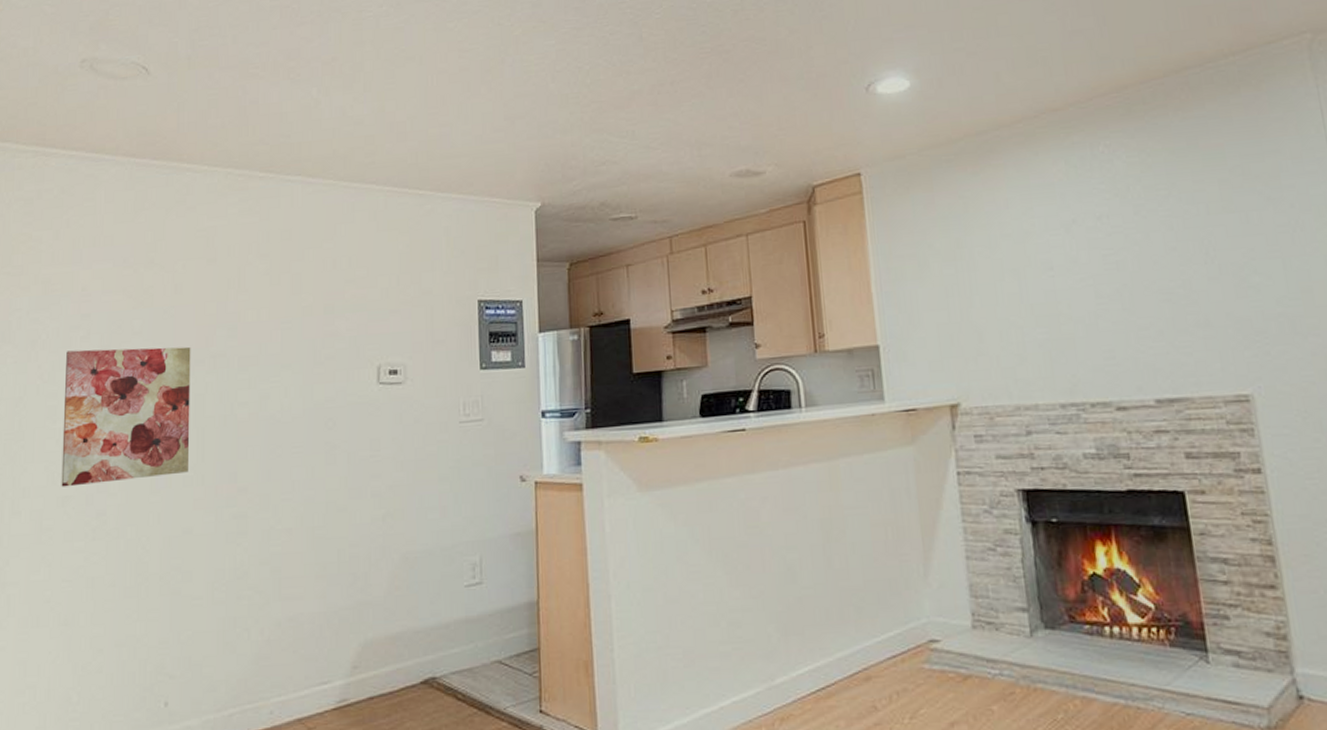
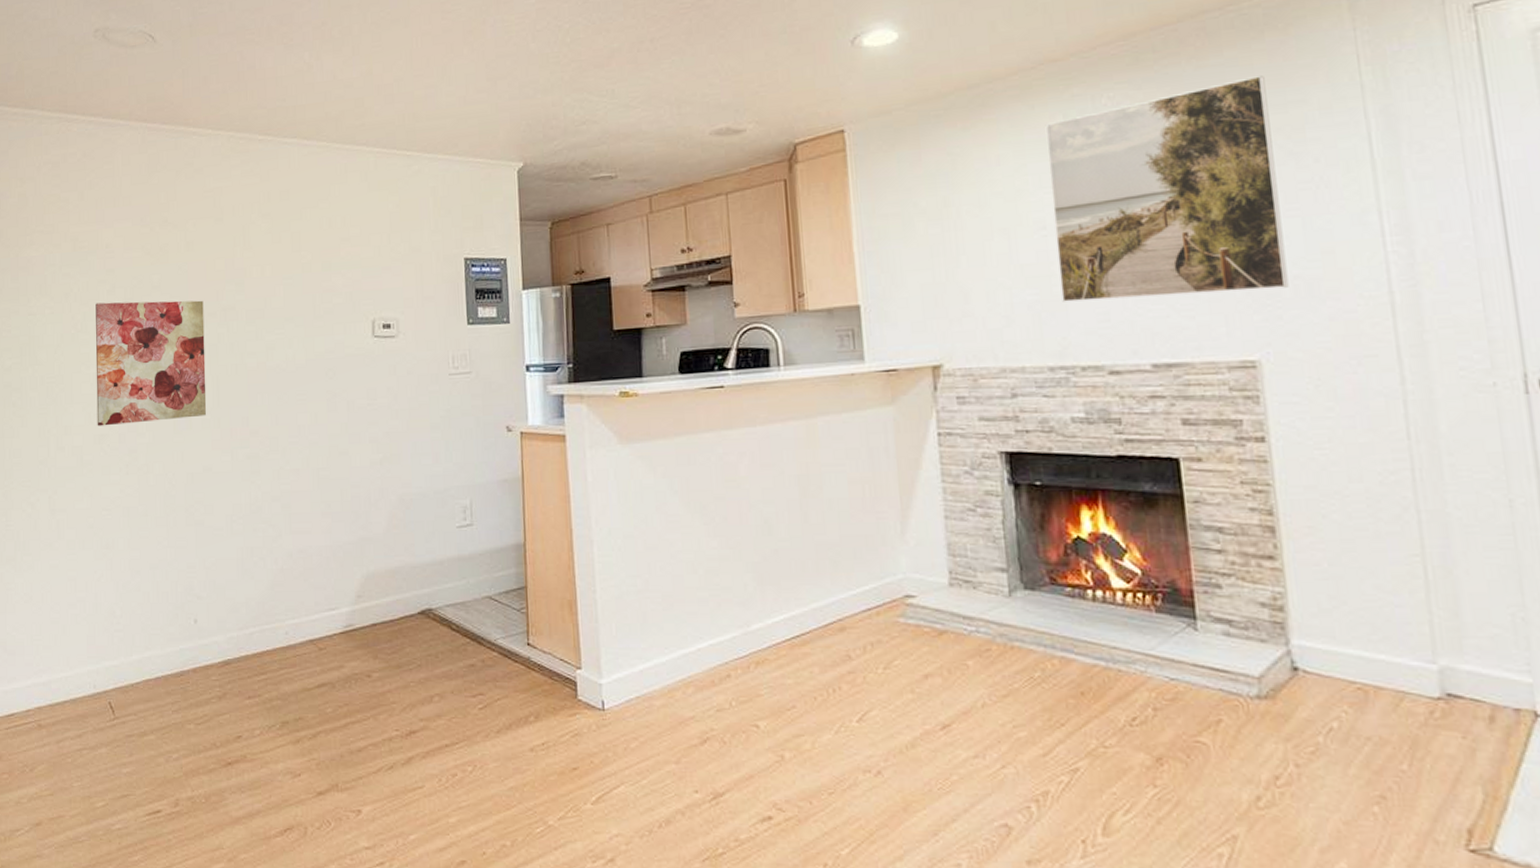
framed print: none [1048,127,1274,340] -> present [1045,76,1289,302]

